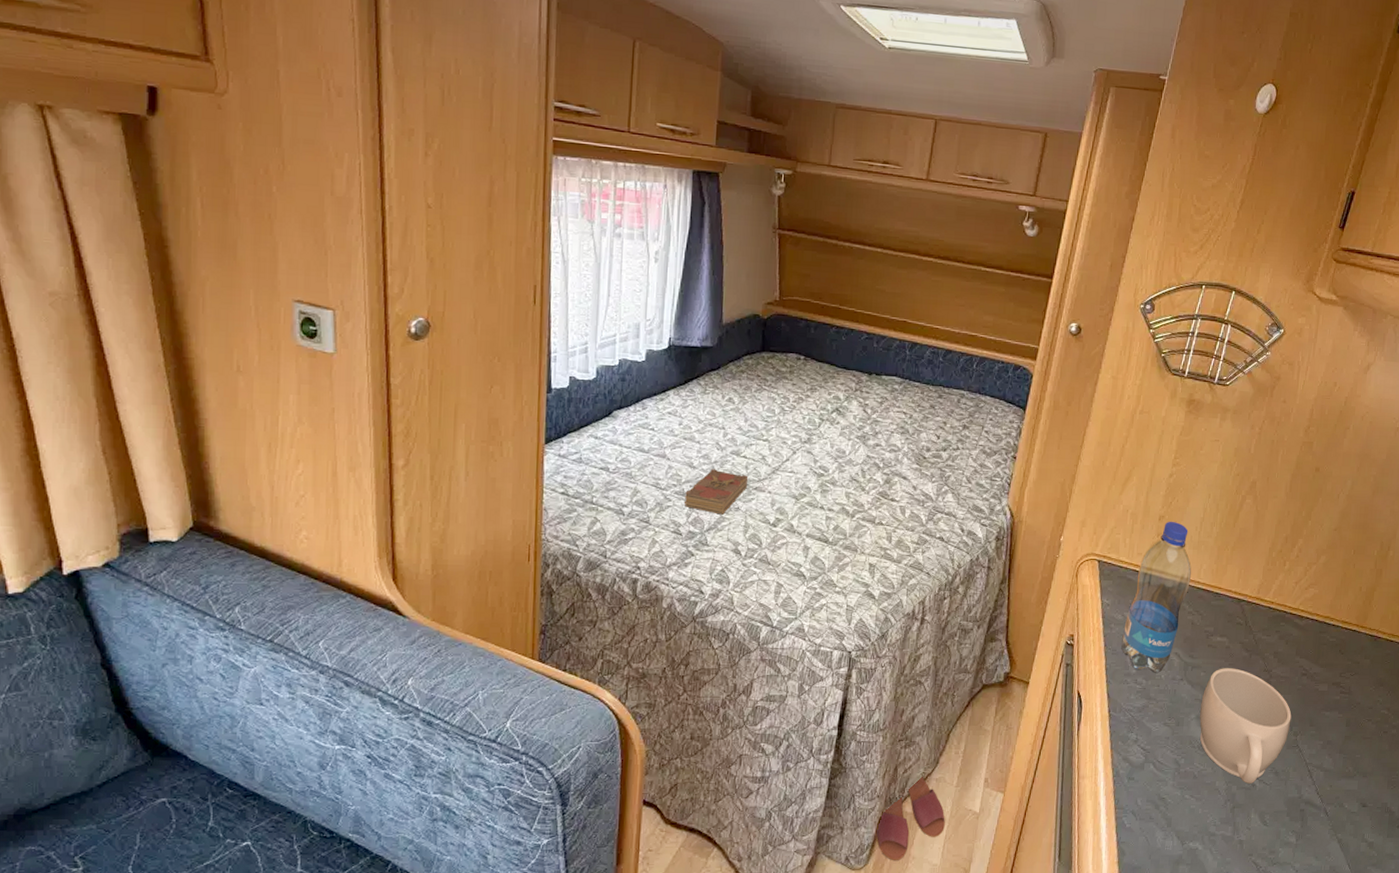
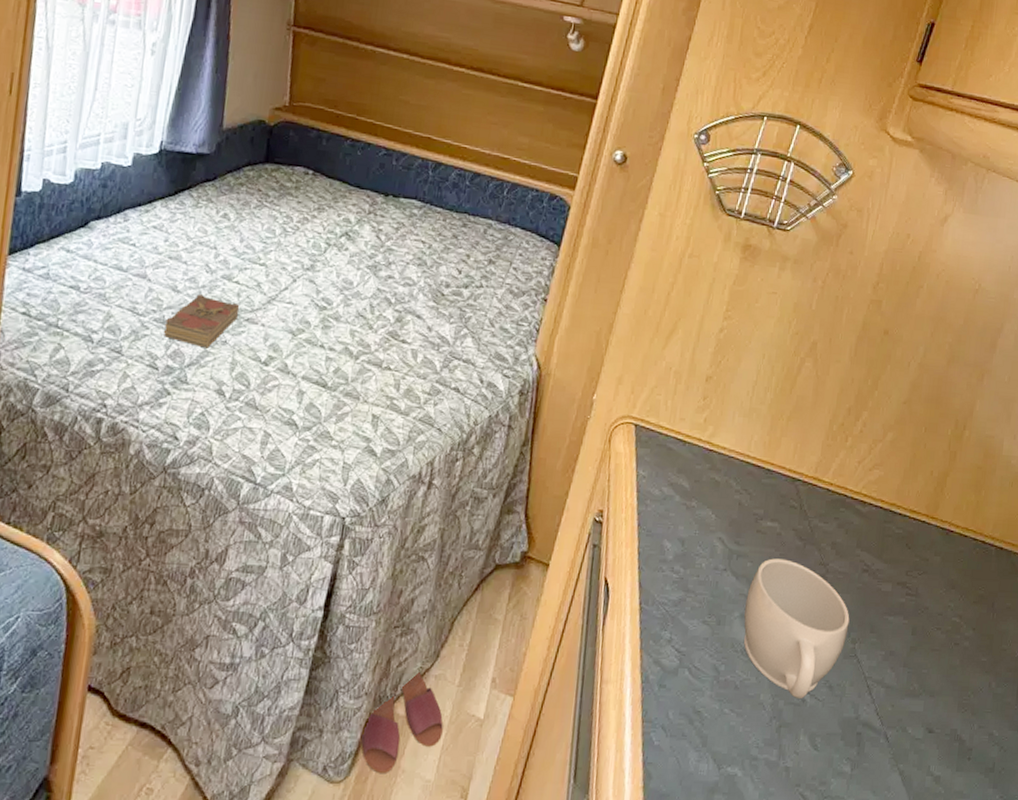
bottle: present [1121,521,1192,673] -> none [657,383,741,561]

